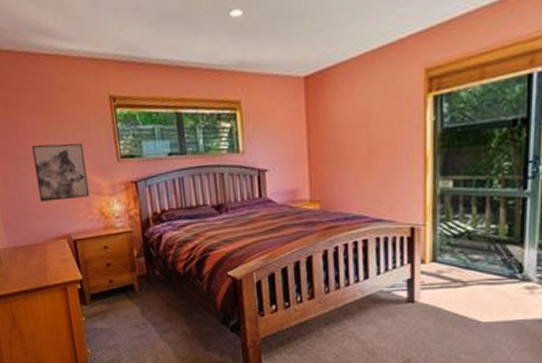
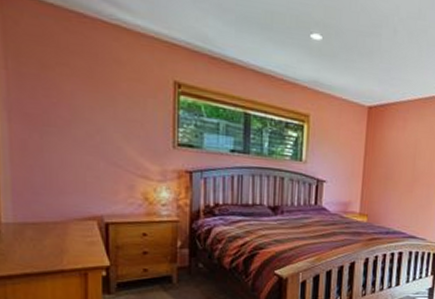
wall art: present [31,143,90,202] -> none [68,113,134,180]

